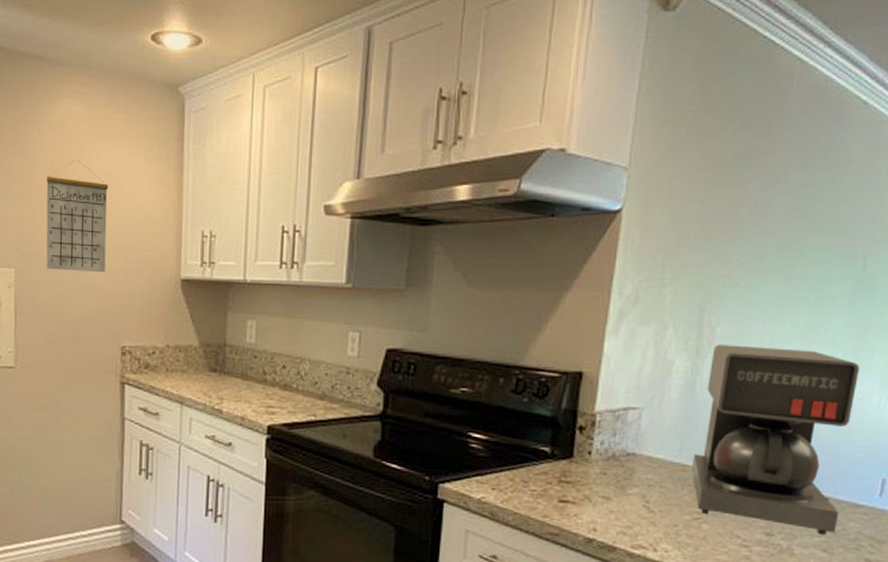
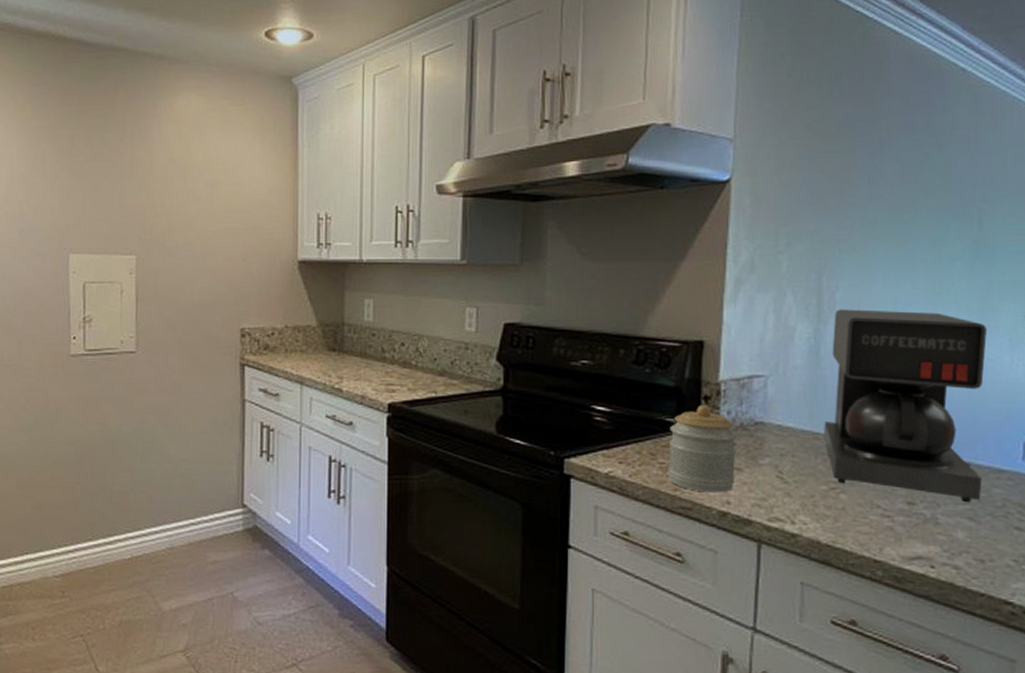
calendar: present [45,160,109,273] -> none [165,150,227,257]
jar: none [538,434,608,521] -> present [667,404,737,493]

